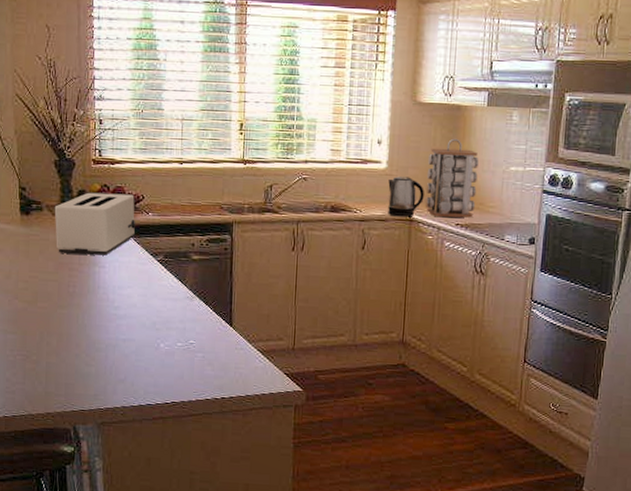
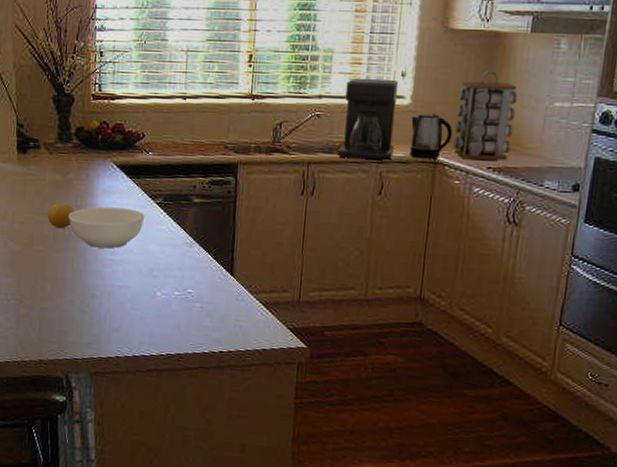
fruit: none [51,261,78,285] -> present [47,202,75,228]
toaster: present [54,192,136,256] -> none [51,129,136,197]
bowl: none [72,264,147,304] -> present [68,206,145,249]
coffee maker: none [323,144,376,219] -> present [337,77,399,161]

